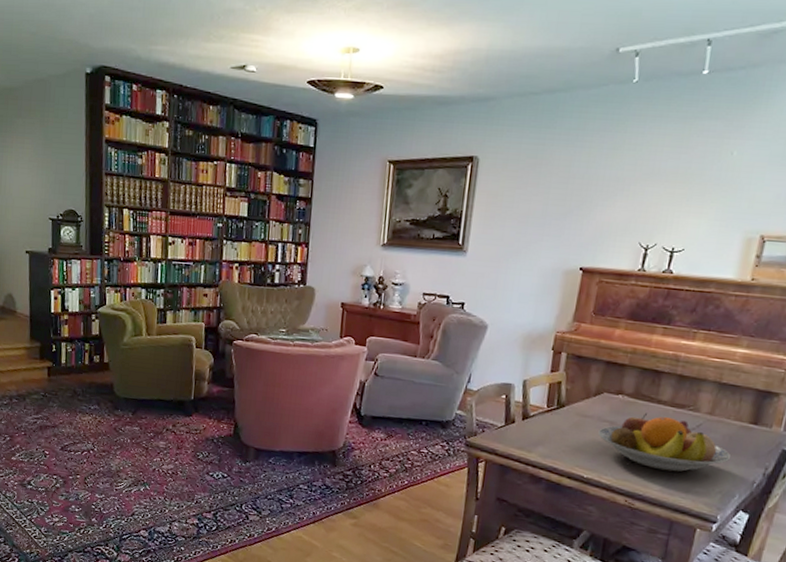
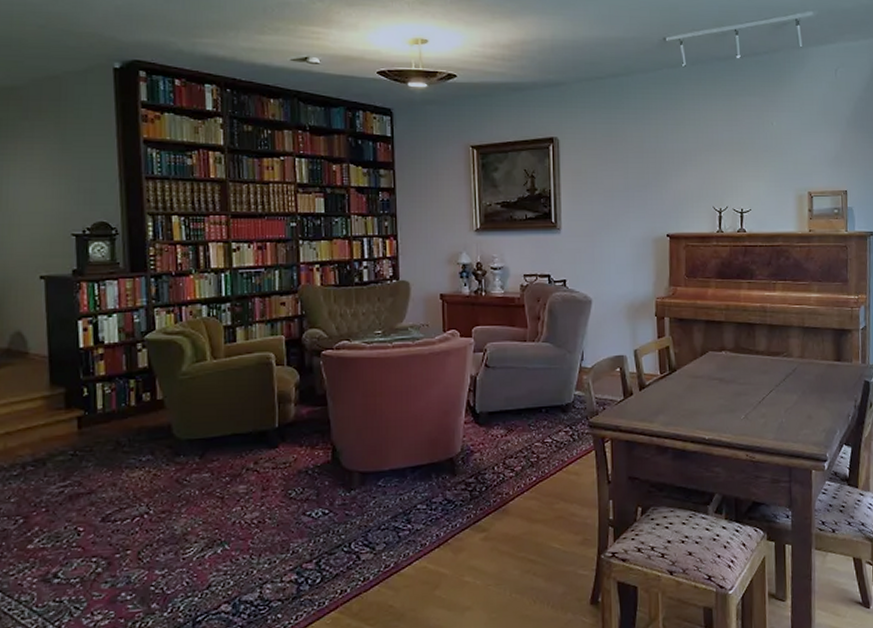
fruit bowl: present [598,412,731,472] -> none [711,365,826,419]

